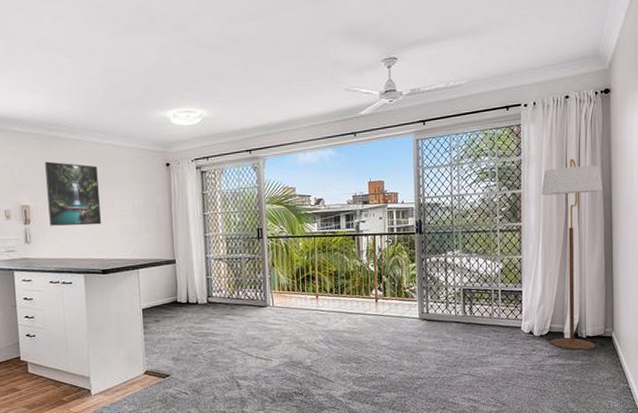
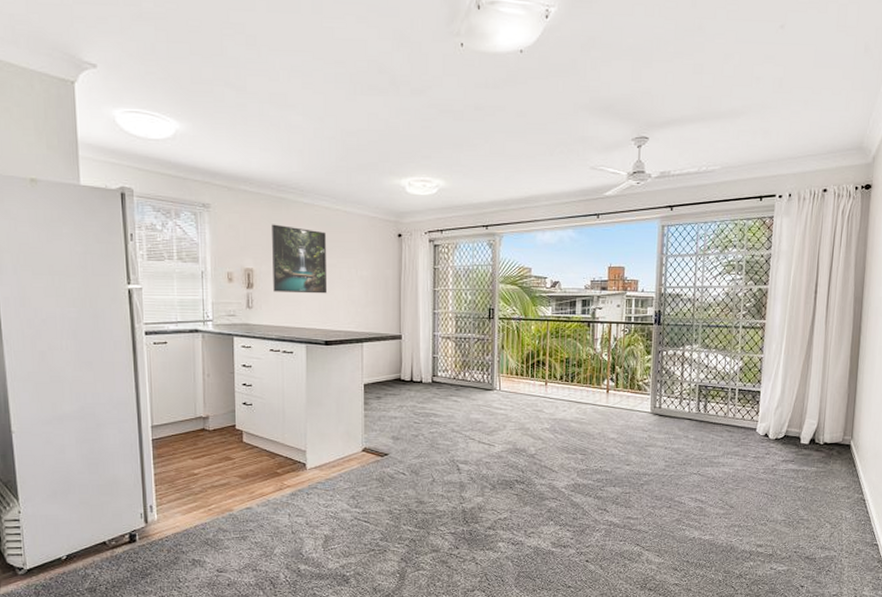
floor lamp: present [541,159,603,350] -> none [785,256,855,456]

